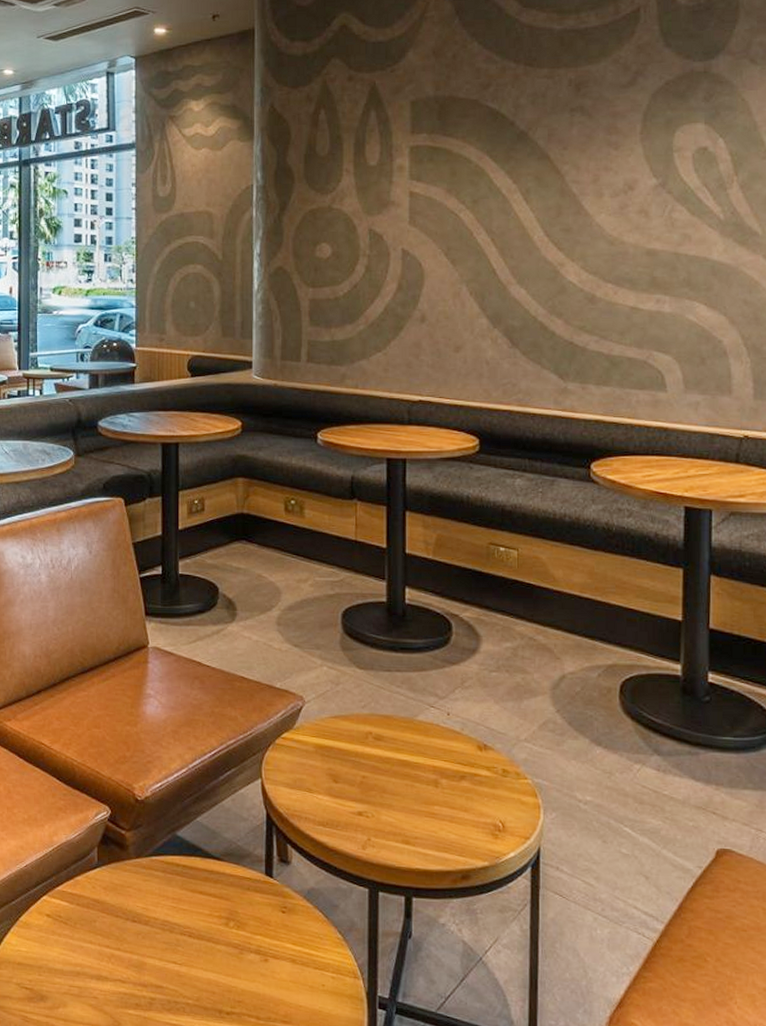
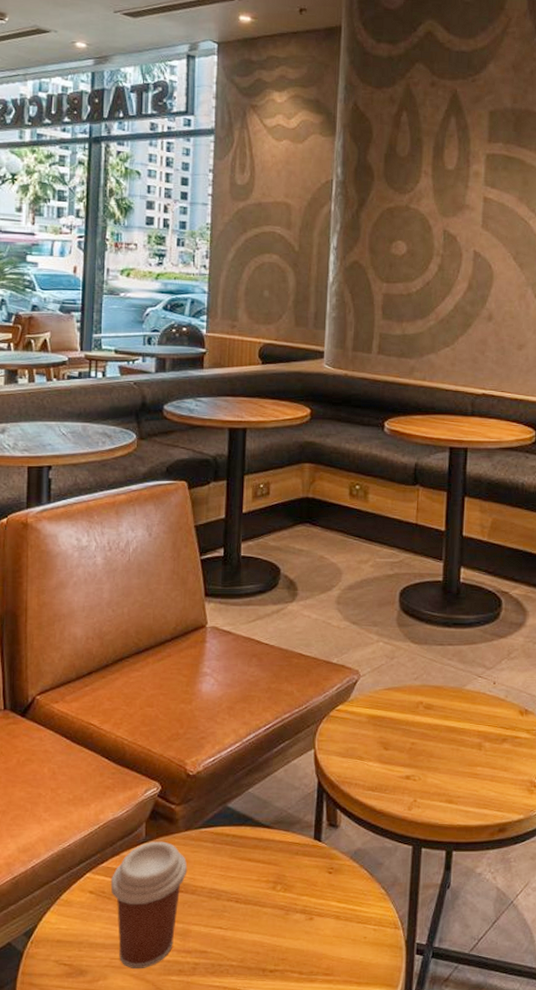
coffee cup: none [66,867,140,999] -> present [110,841,188,968]

